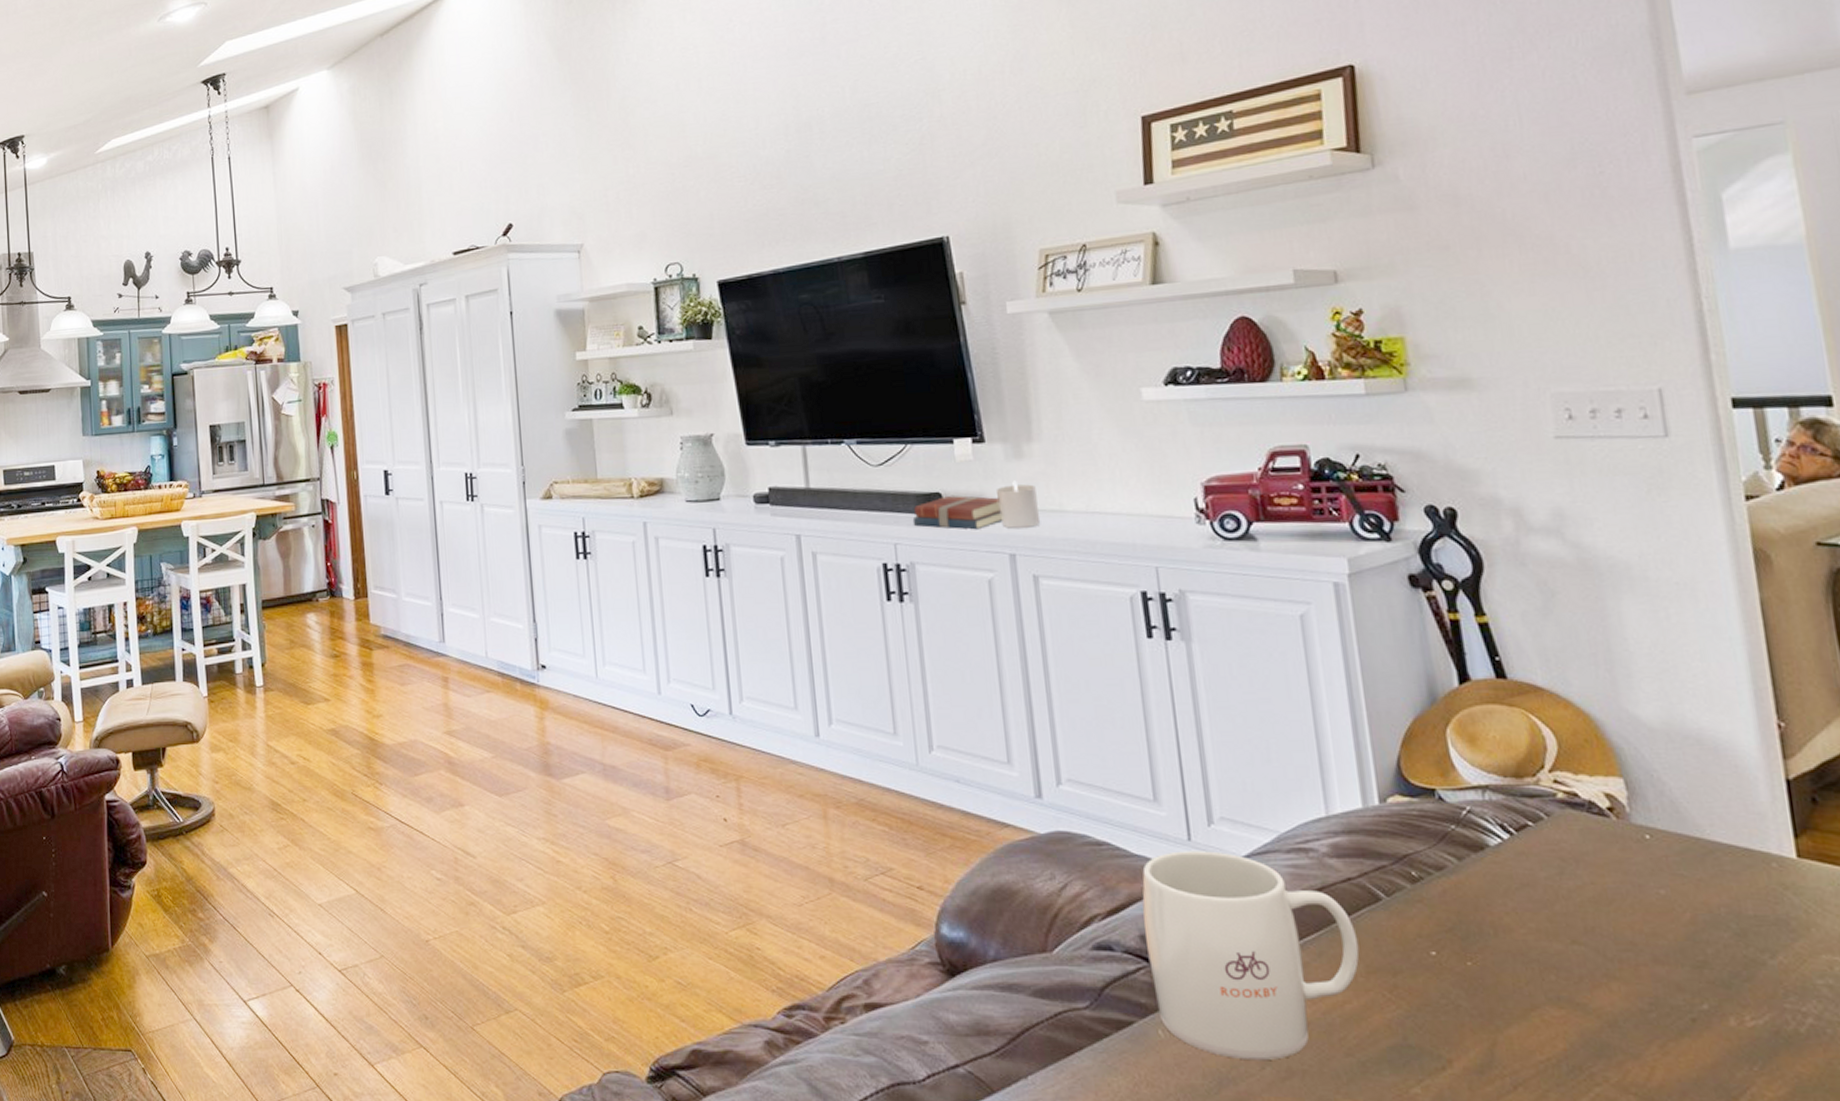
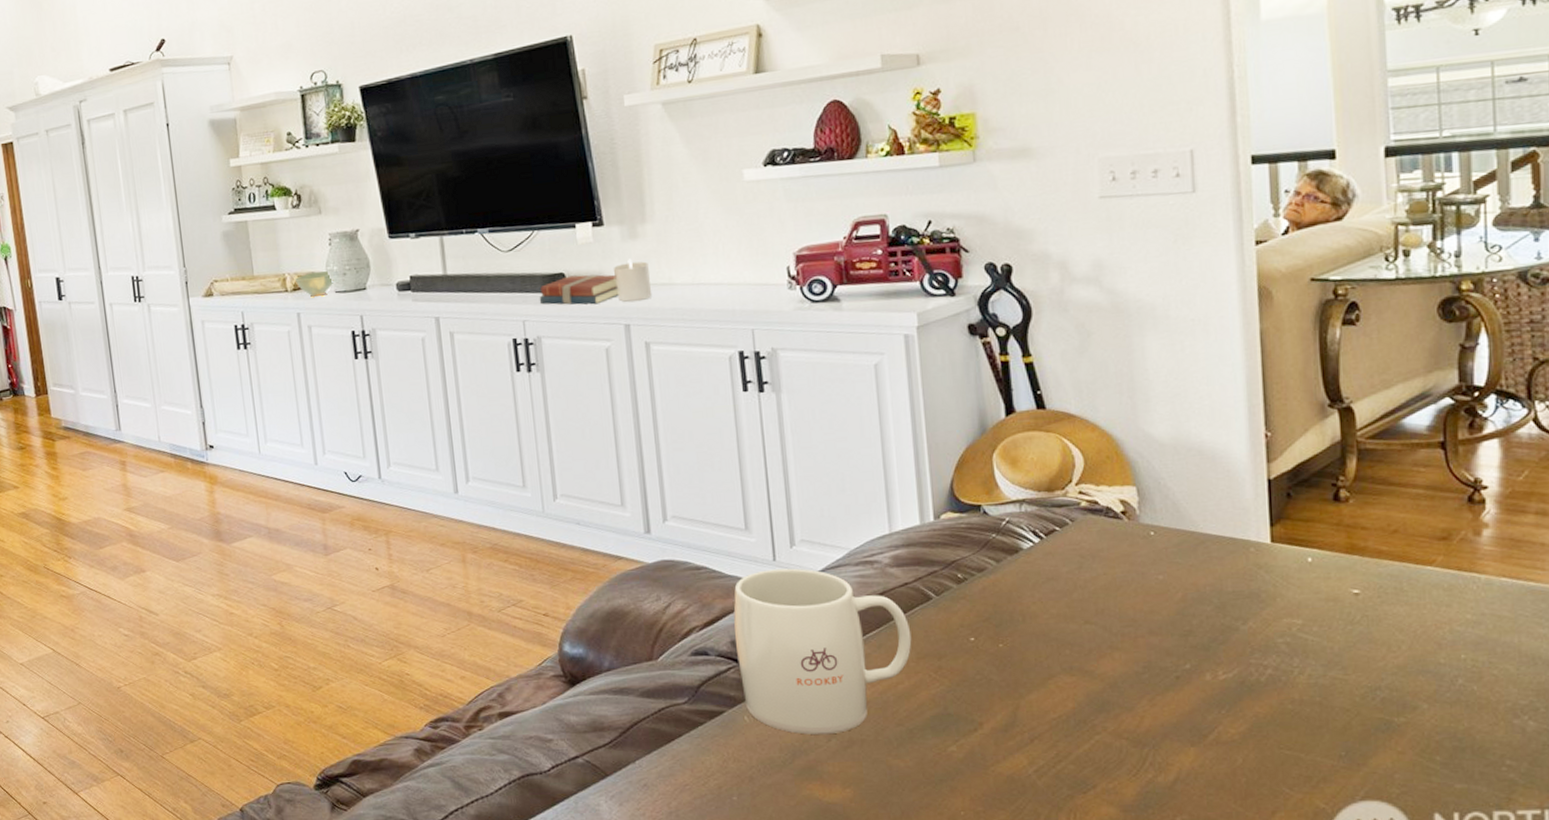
bowl: none [642,478,685,506] -> present [295,271,334,298]

